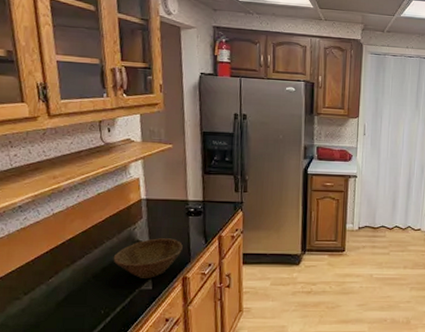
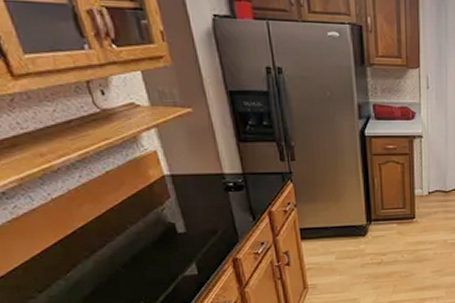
bowl: present [113,238,183,279] -> none [142,218,227,265]

